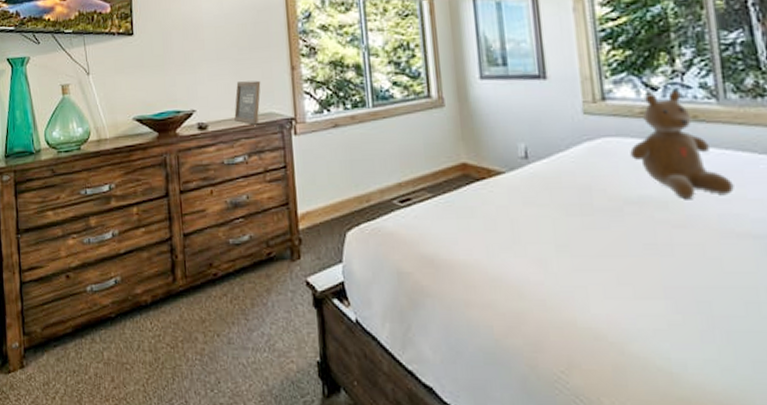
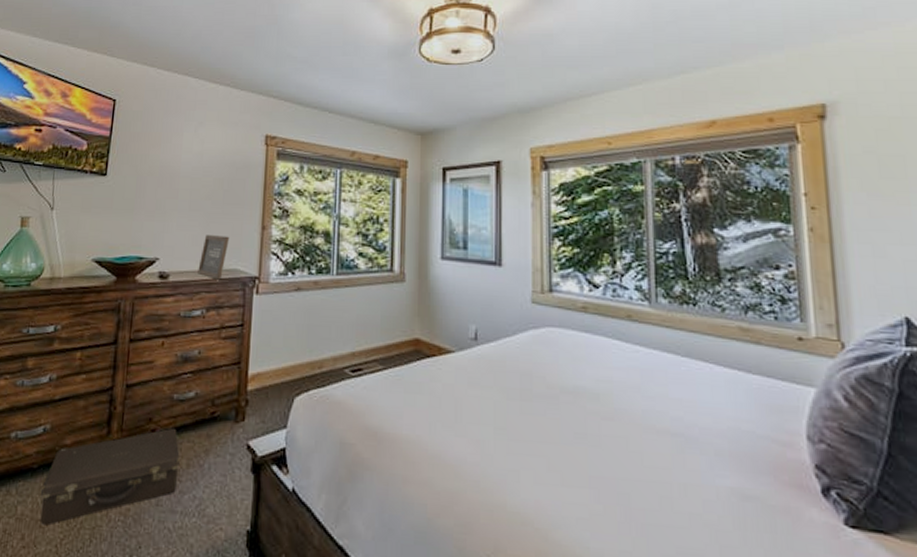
suitcase: none [122,271,245,368] -> present [40,428,180,525]
stuffed bear: present [630,90,734,199] -> none [570,289,658,393]

